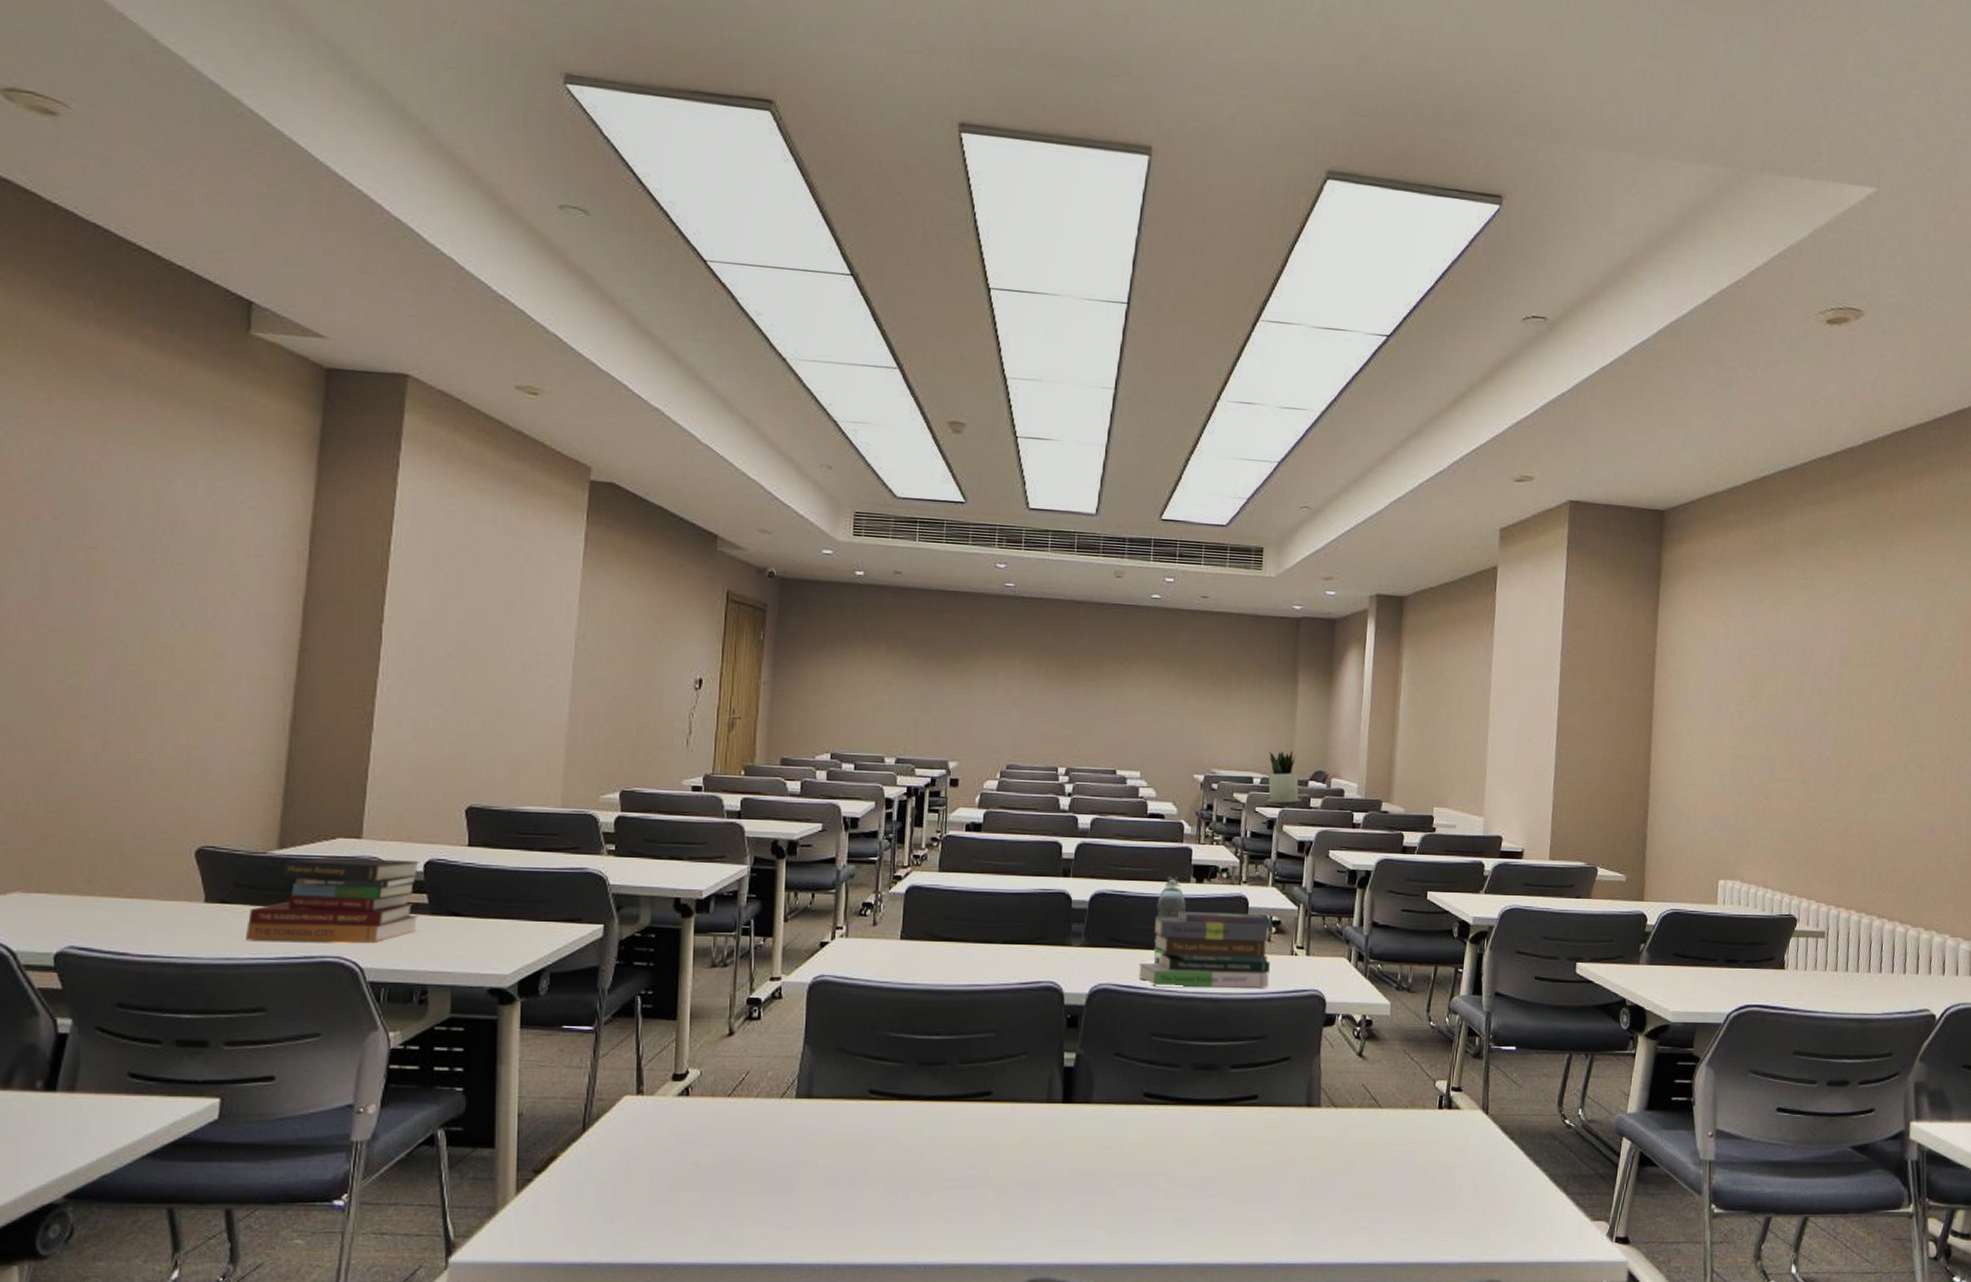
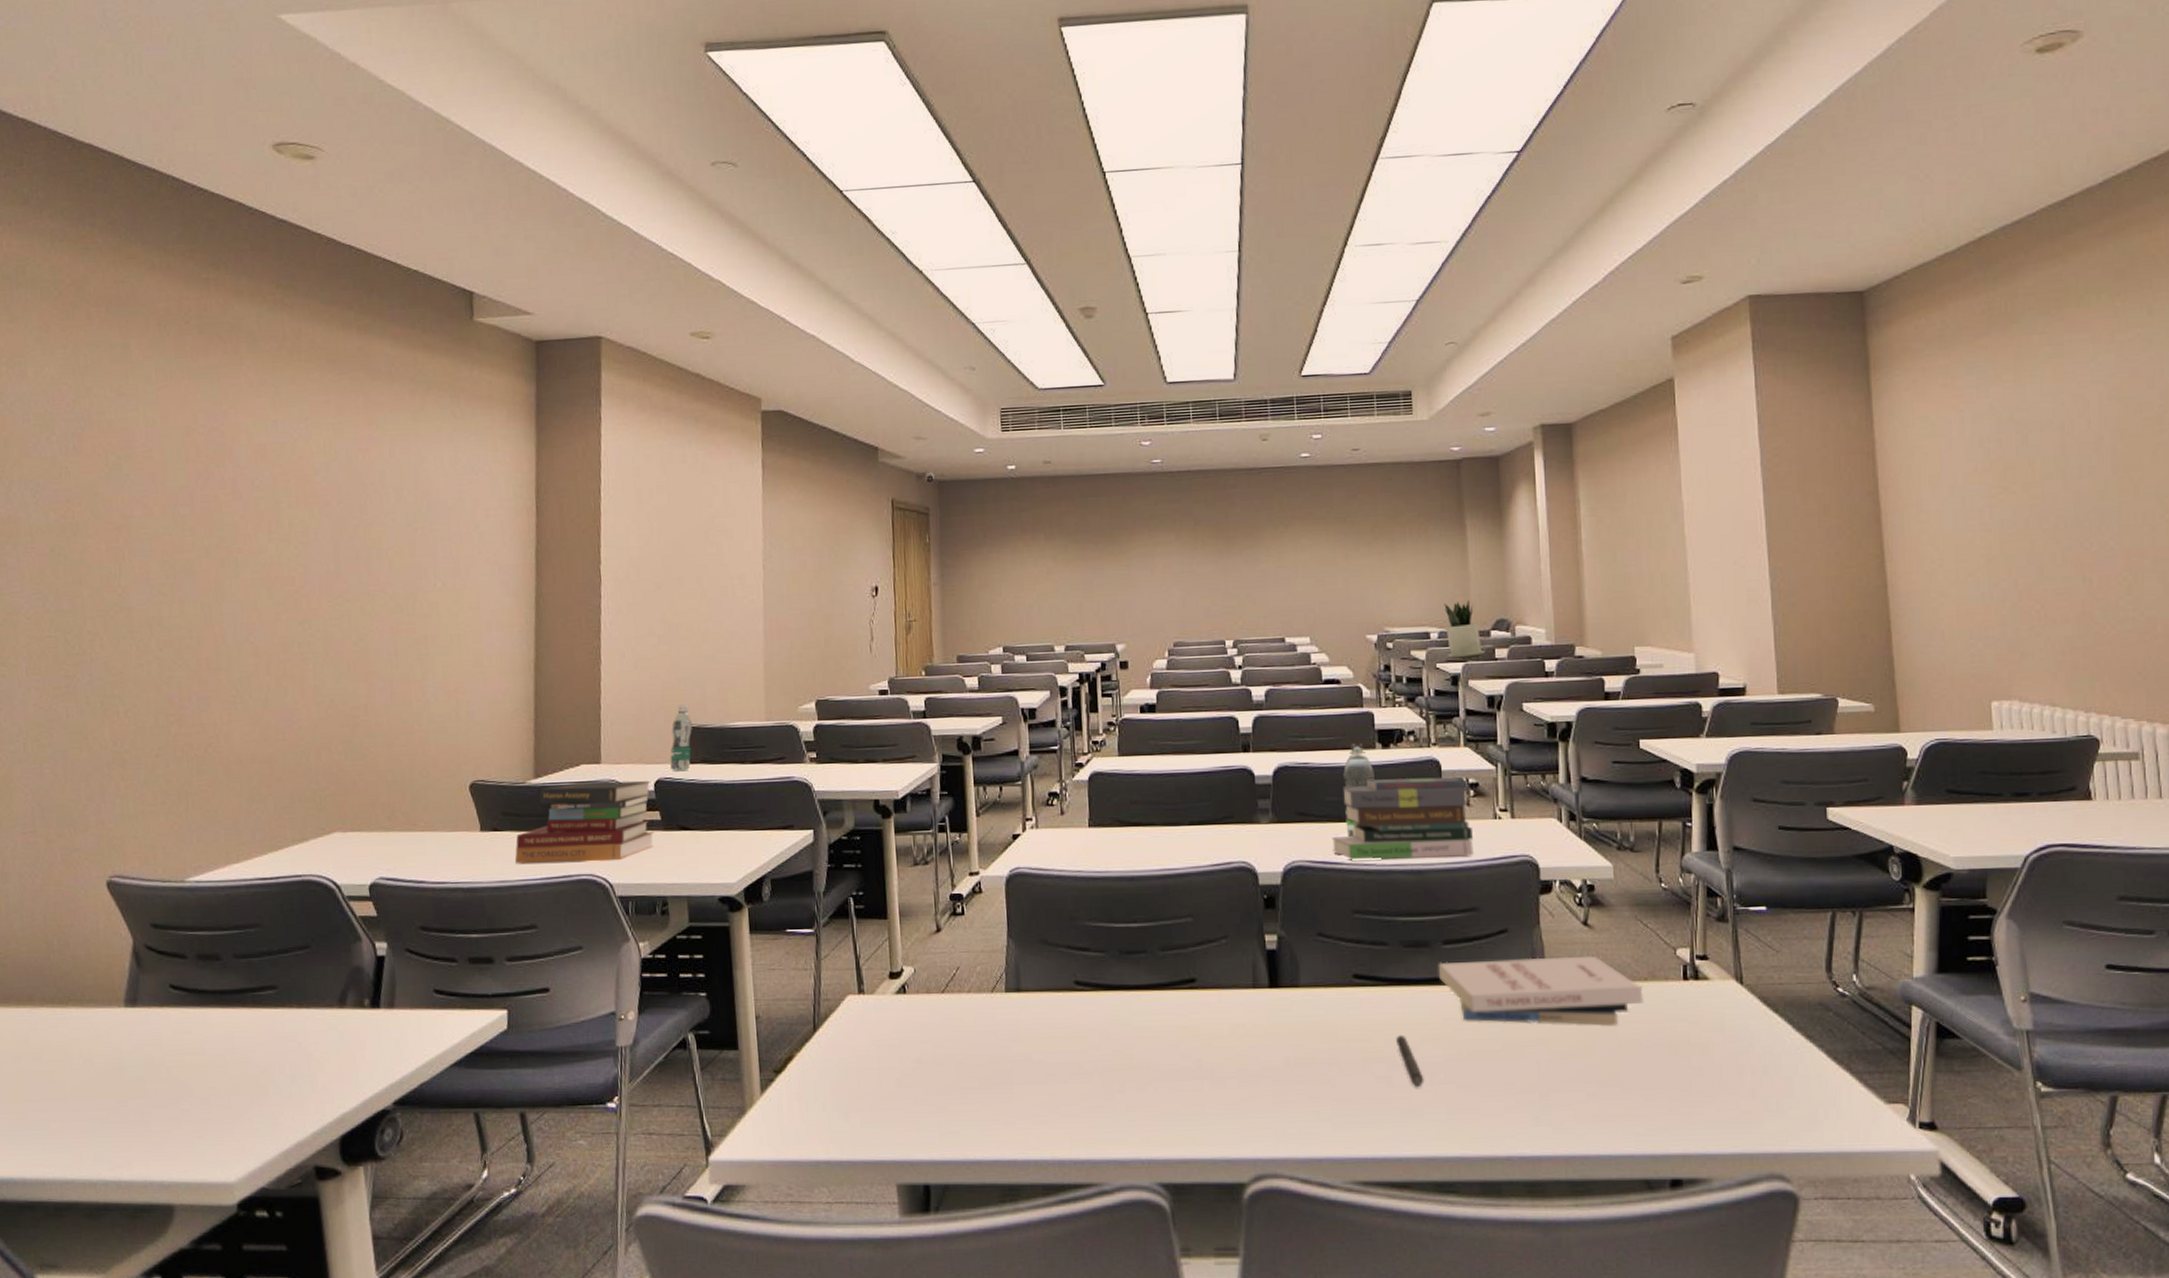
bottle: none [445,783,475,854] -> present [670,704,693,772]
pen: none [1177,1150,1199,1199] -> present [1396,1034,1424,1087]
books: none [1222,1083,1403,1147] -> present [1438,955,1644,1026]

